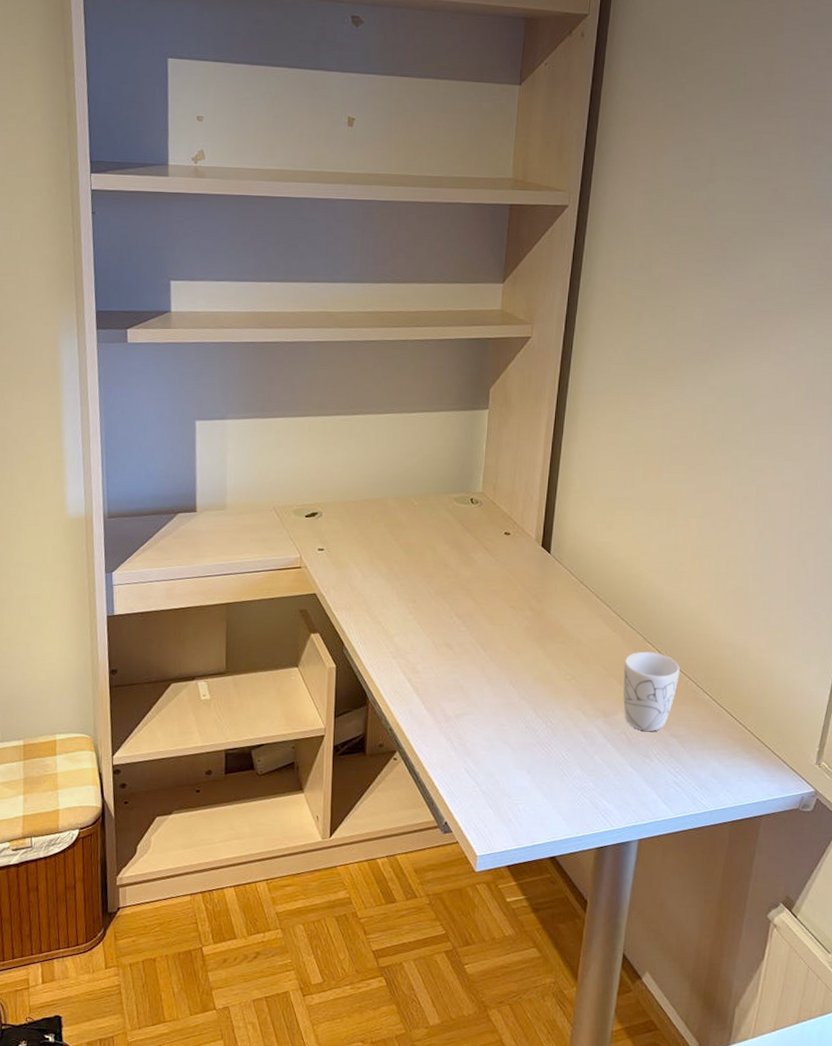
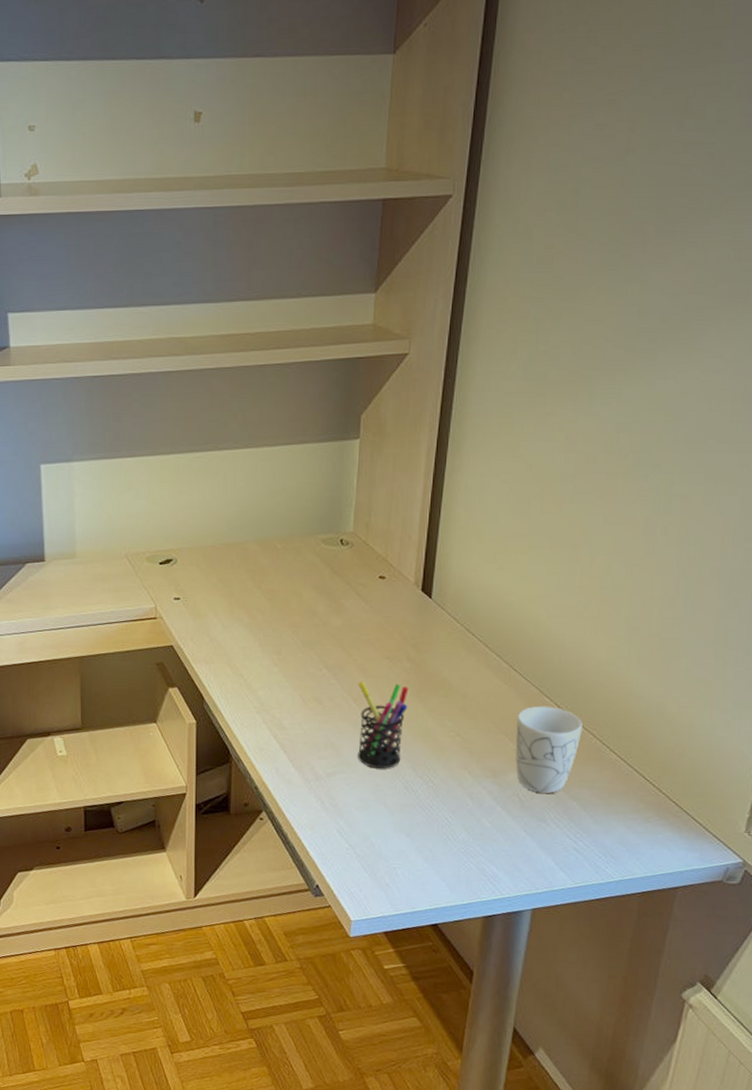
pen holder: none [484,628,530,709] -> present [358,681,409,768]

